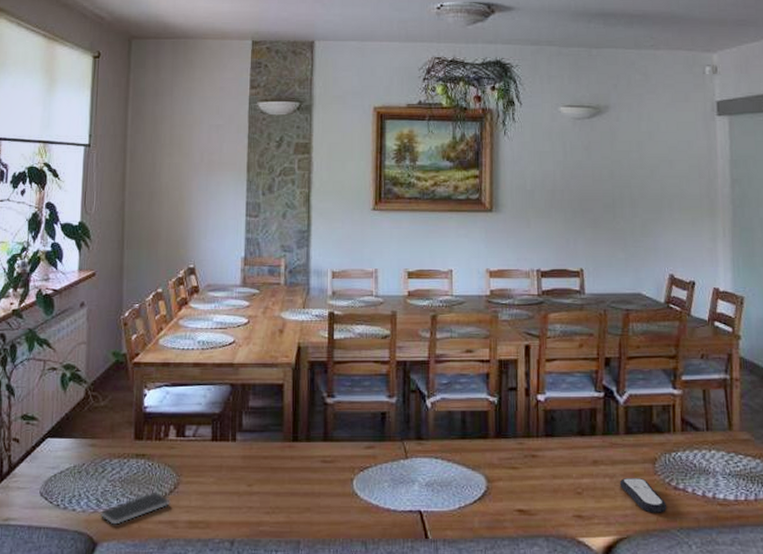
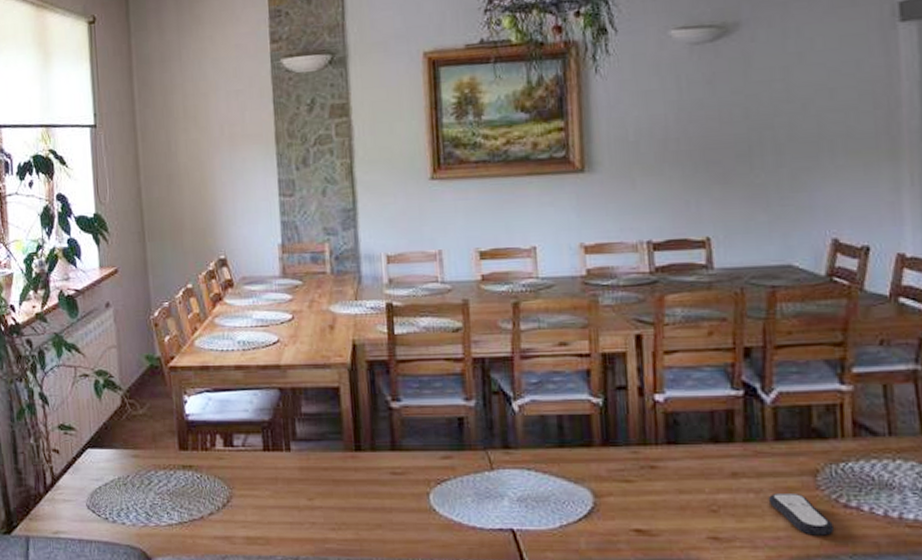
smartphone: present [100,491,170,525] -> none [151,505,225,540]

